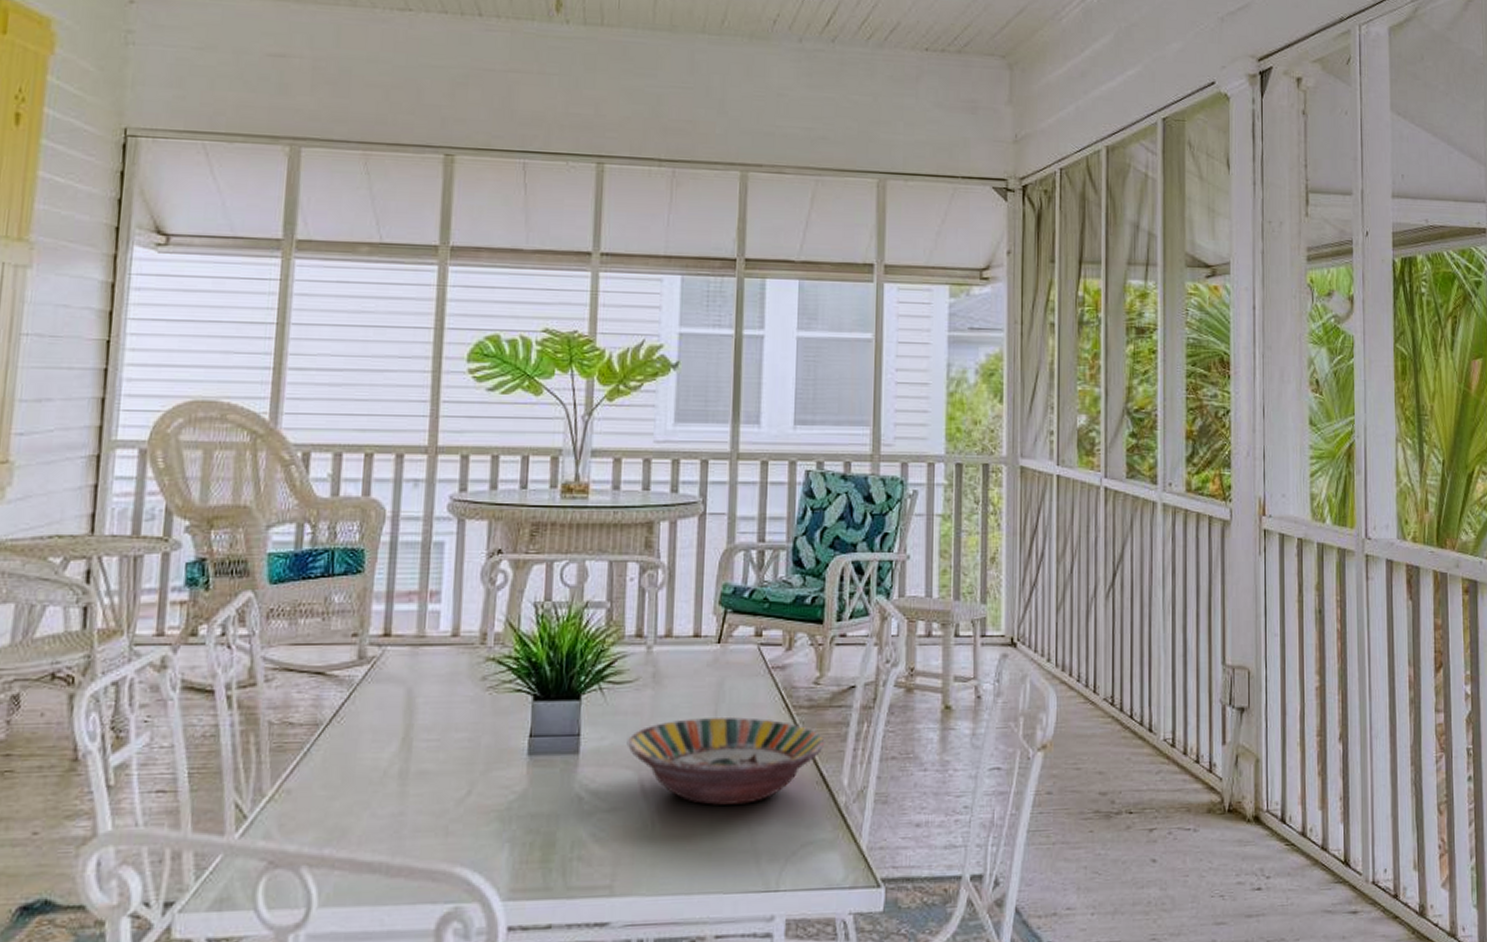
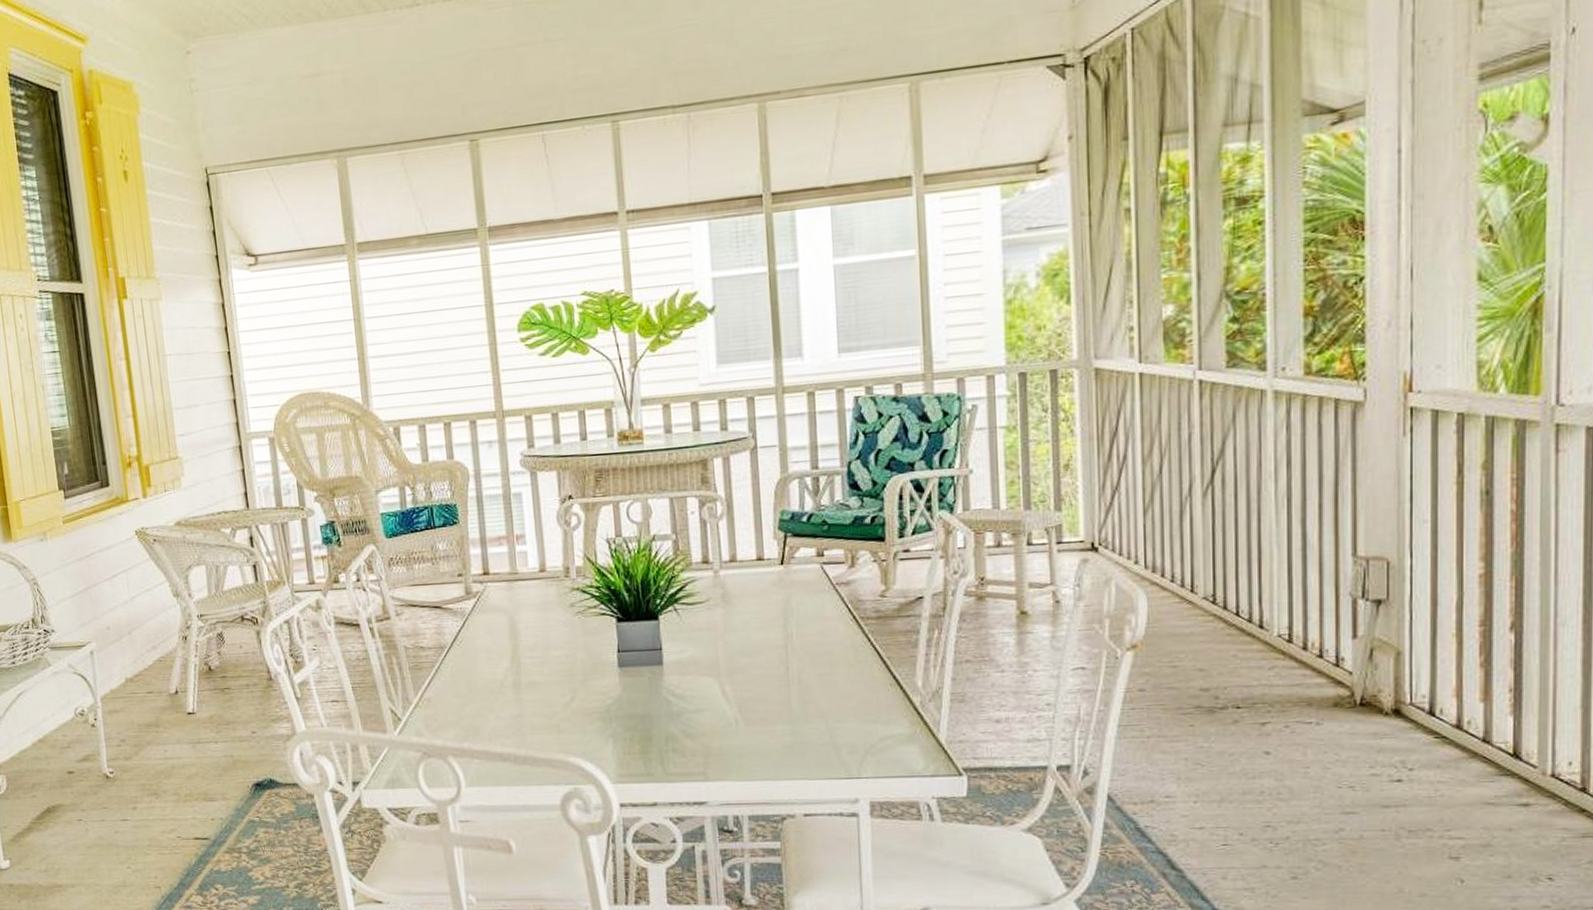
serving bowl: present [626,716,825,805] -> none [704,629,896,706]

